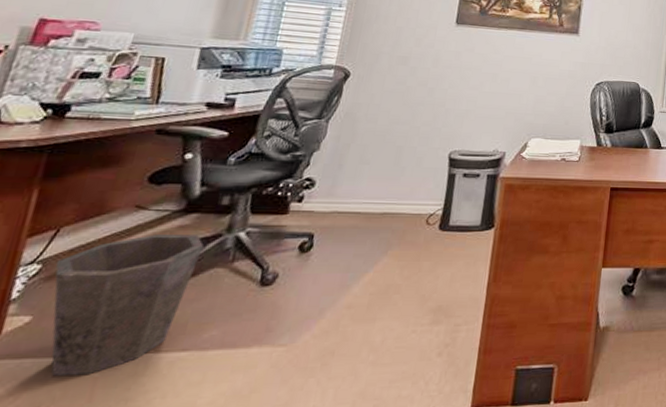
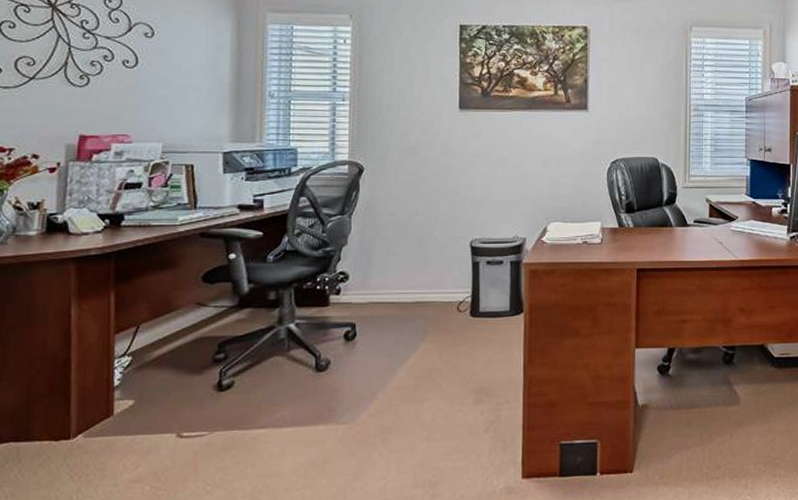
waste bin: present [51,234,205,377] -> none [142,327,262,450]

